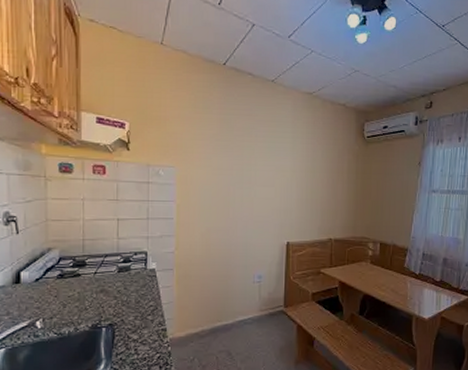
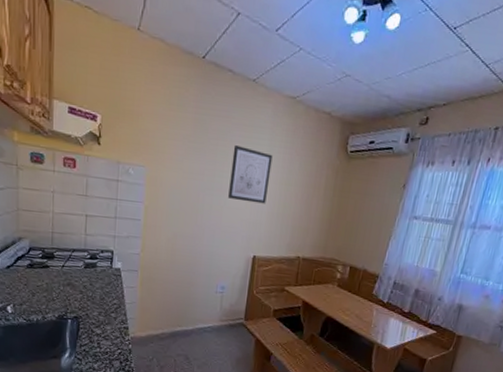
wall art: none [258,139,296,192] -> present [228,144,273,204]

